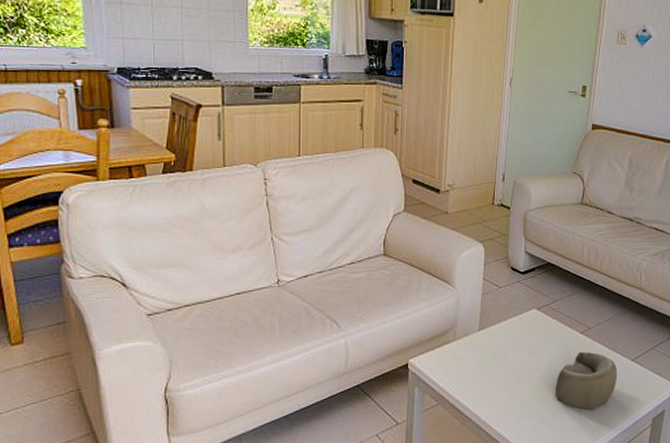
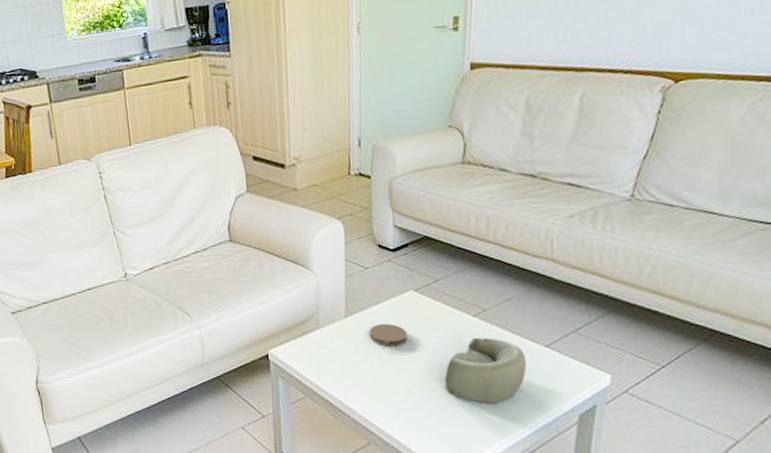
coaster: none [498,337,529,358] -> present [369,323,408,347]

